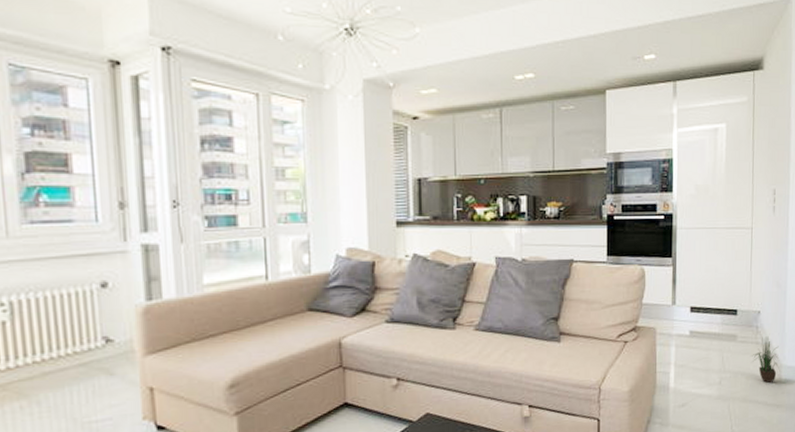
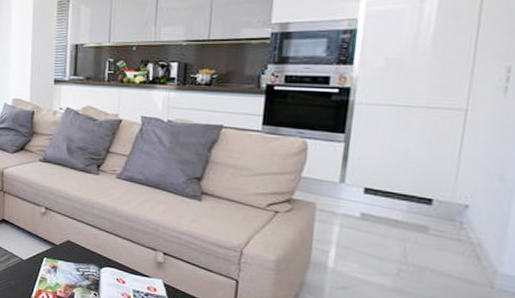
potted plant: present [752,336,780,384] -> none [449,234,495,289]

